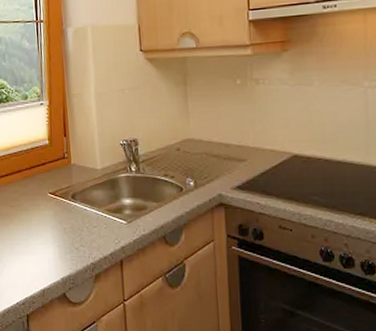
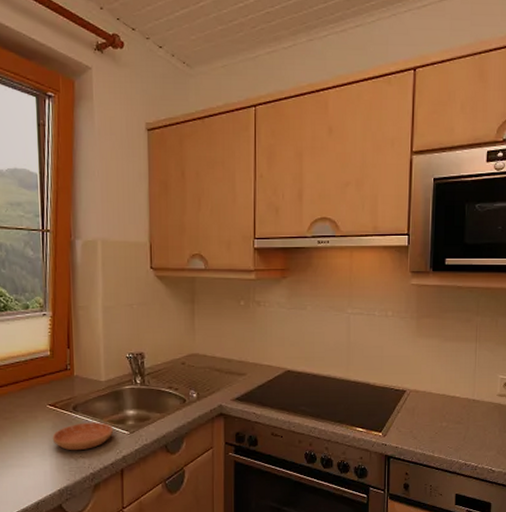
saucer: none [54,211,112,240] -> present [52,422,114,451]

